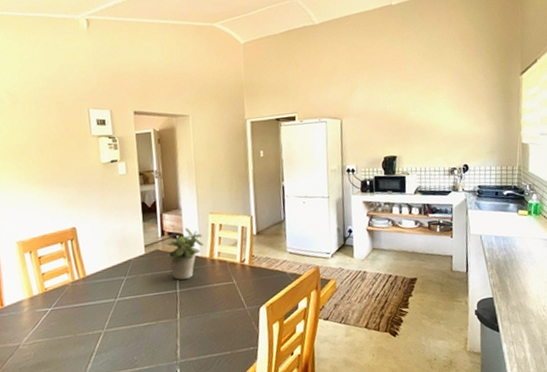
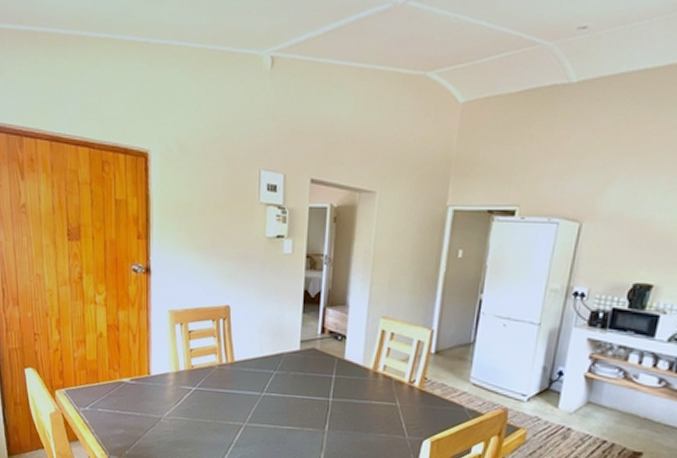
potted plant: present [167,228,204,280] -> none [325,329,369,389]

